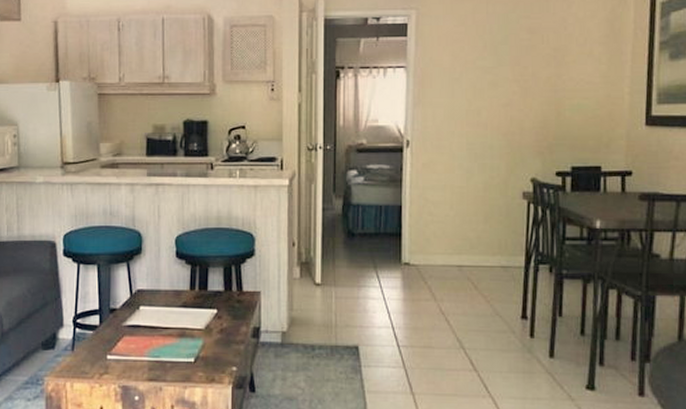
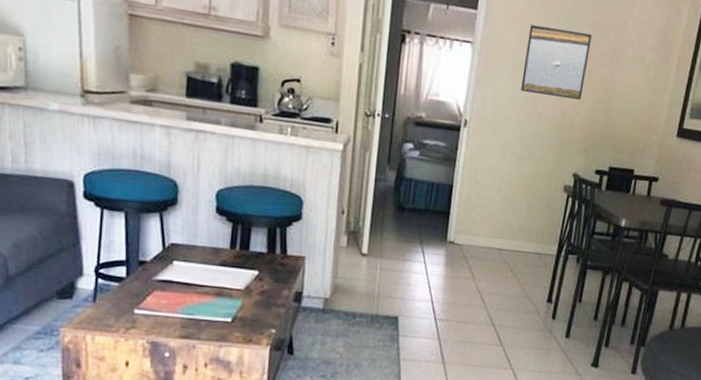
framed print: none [461,38,531,104] -> present [521,25,593,100]

